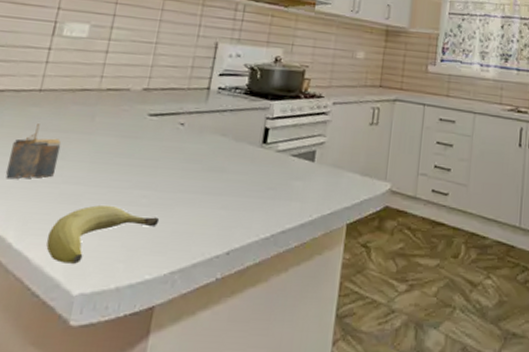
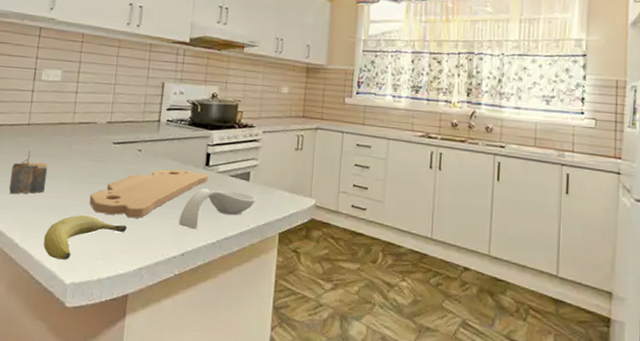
cutting board: none [112,147,266,209] -> present [89,169,209,219]
spoon rest: none [224,171,321,222] -> present [178,188,255,230]

